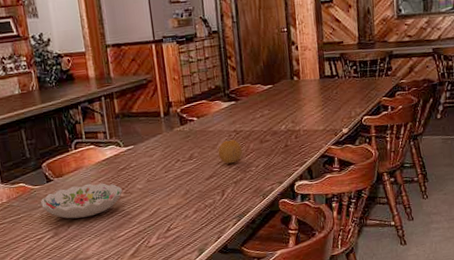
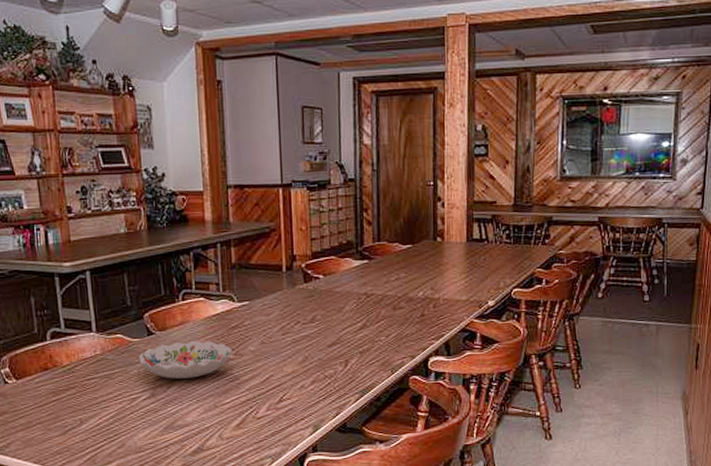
fruit: present [218,139,243,164] -> none [344,303,373,331]

